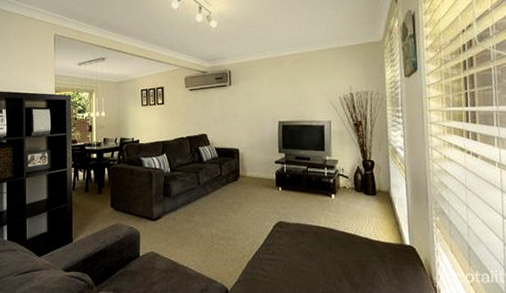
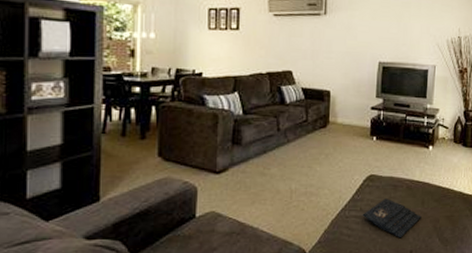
notebook: none [274,243,330,281] -> present [362,198,422,238]

